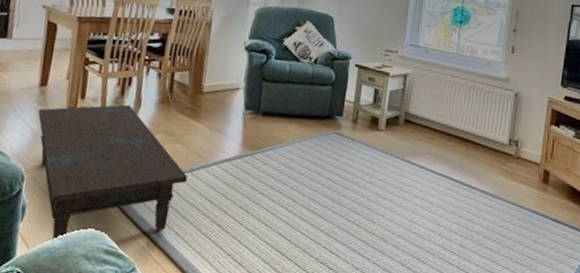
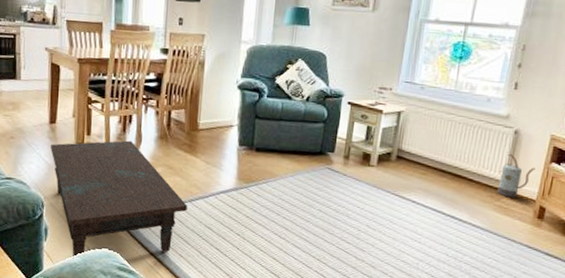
watering can: none [503,114,537,162] -> present [497,152,536,198]

